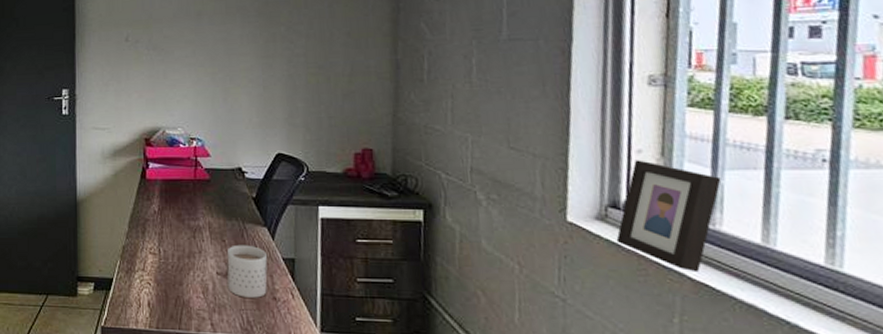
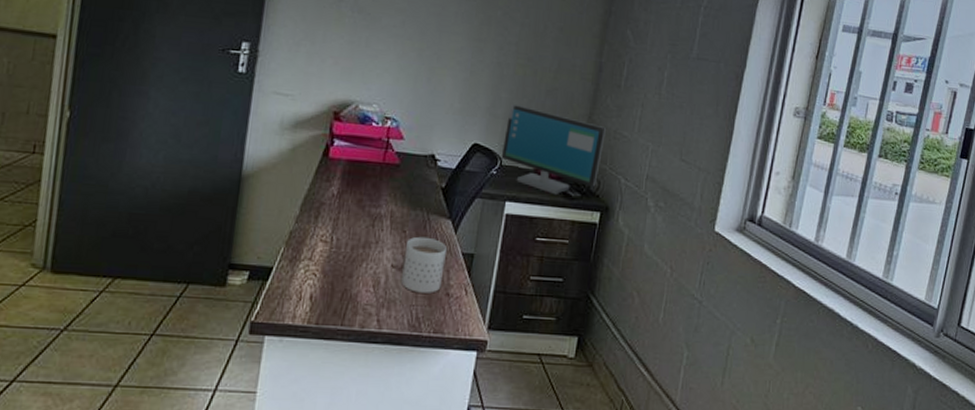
computer monitor: none [306,111,415,196] -> present [501,103,606,196]
picture frame: present [616,160,722,273] -> none [748,180,829,281]

